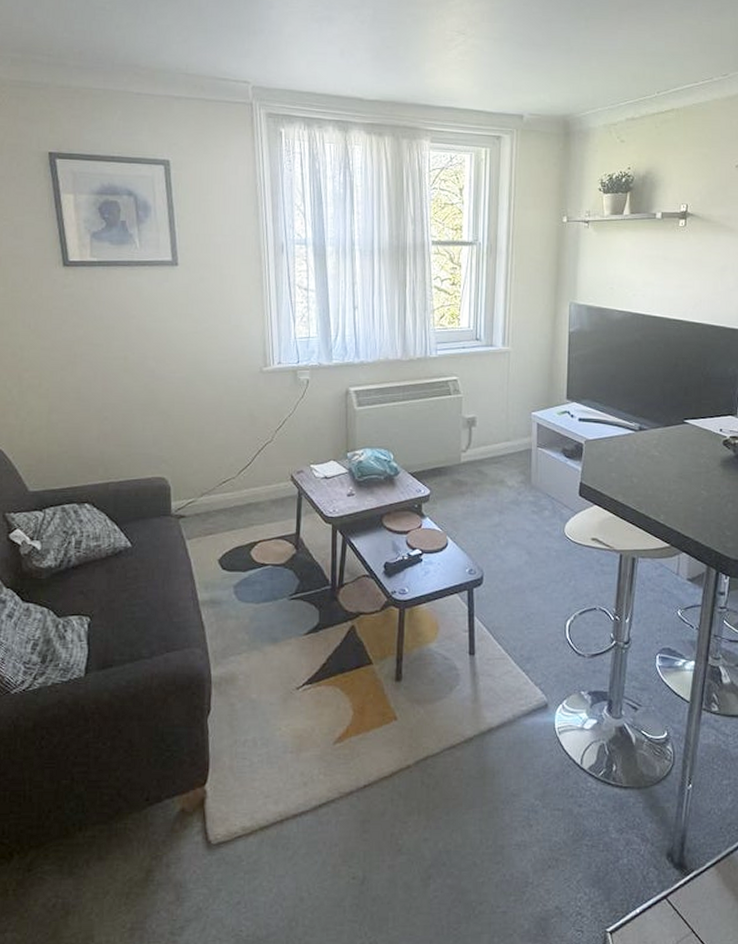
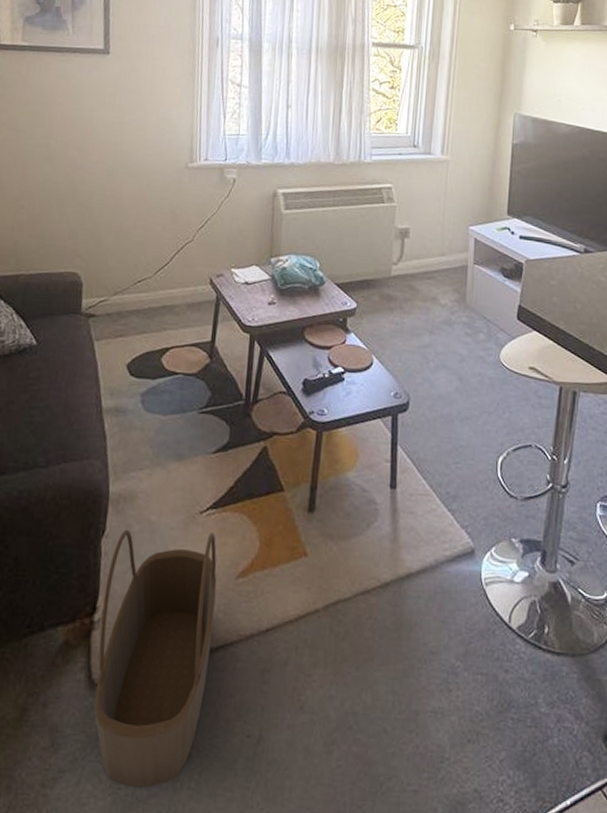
basket: none [212,705,316,929] -> present [93,529,217,788]

